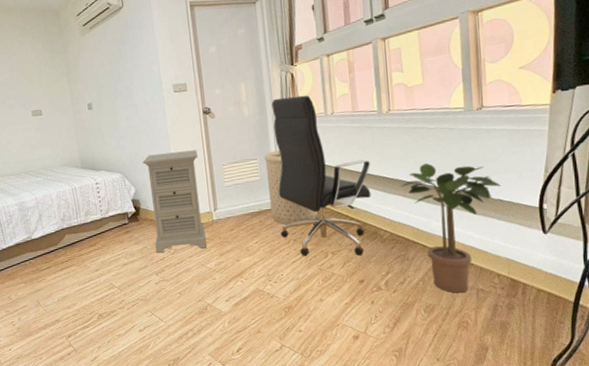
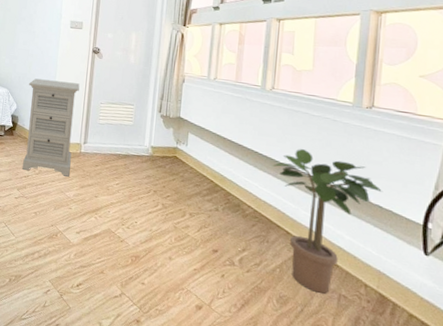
laundry basket: present [263,150,318,225] -> none [137,101,183,177]
office chair: present [271,95,371,256] -> none [142,53,246,224]

